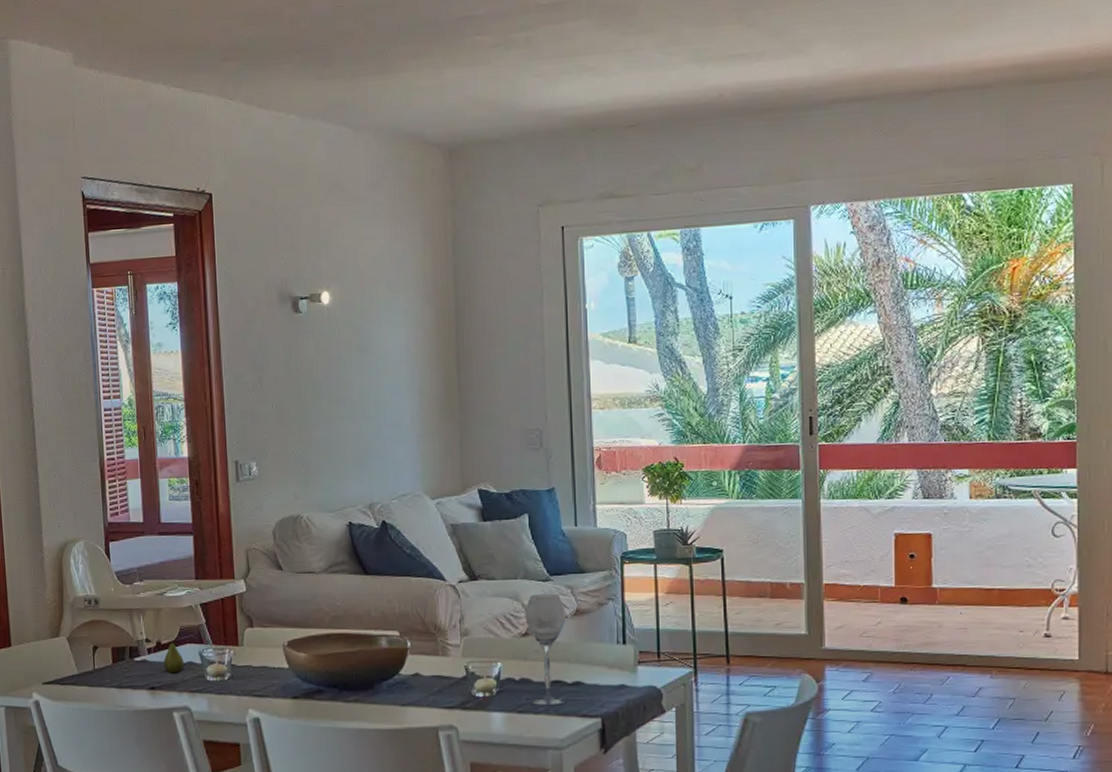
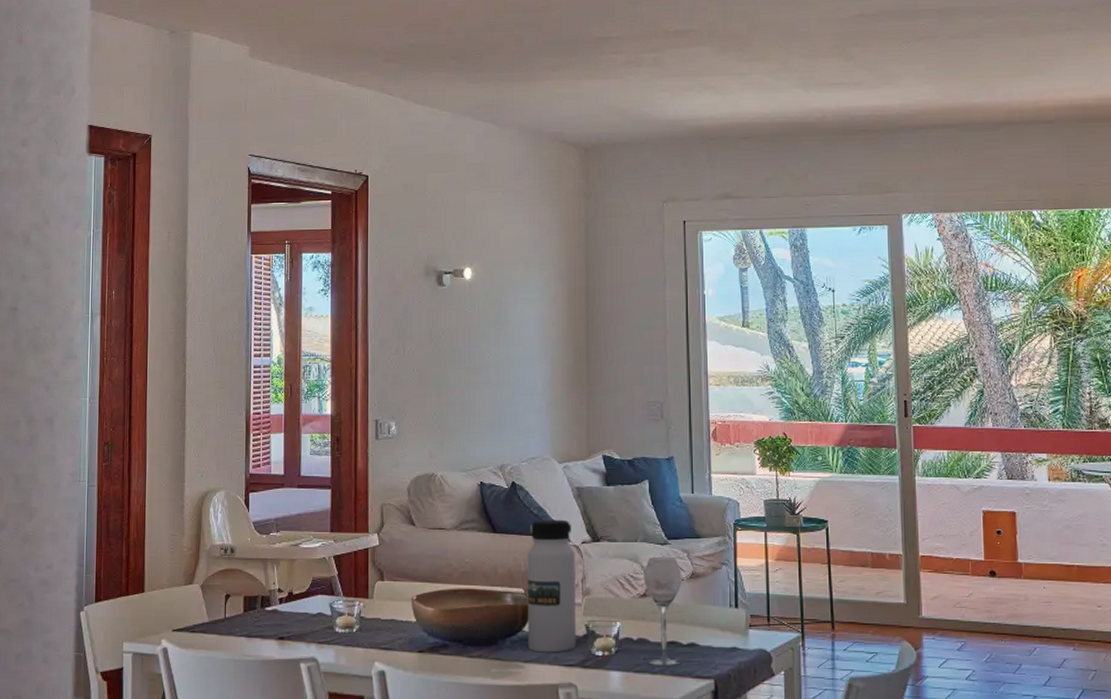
fruit: present [163,639,184,675] -> none [294,590,314,625]
water bottle: none [400,558,456,697] -> present [527,519,576,654]

